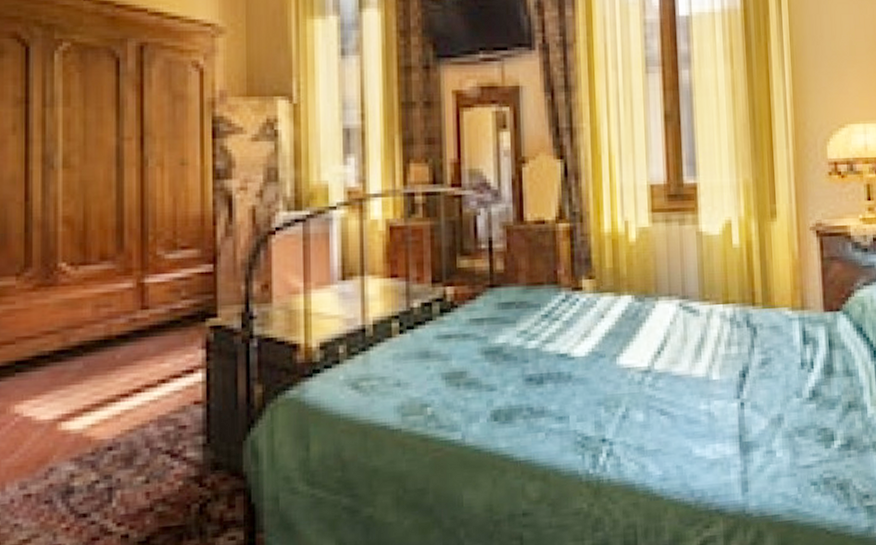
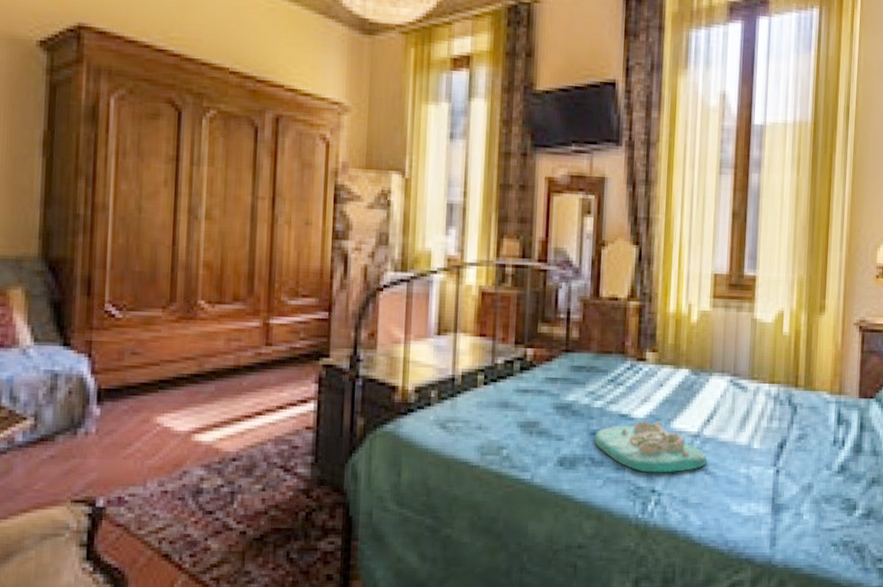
decorative tray: none [531,357,661,420] -> present [594,419,707,473]

